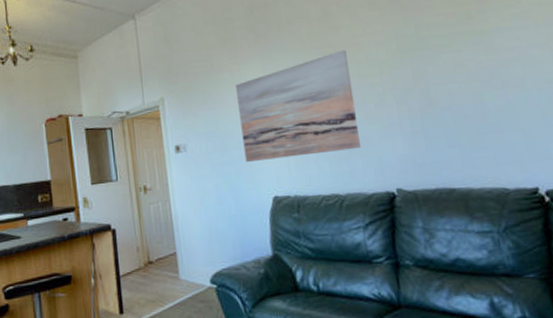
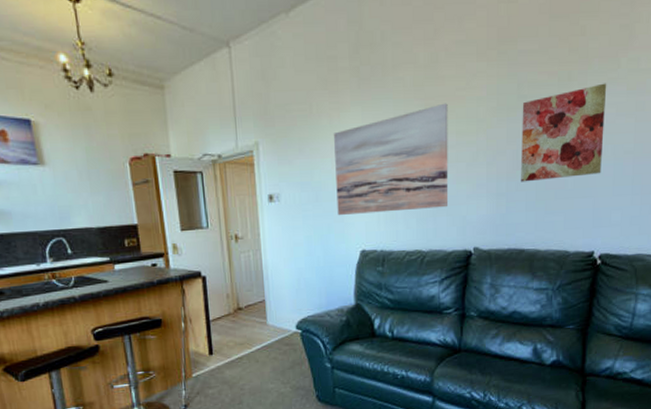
wall art: none [424,18,526,119] -> present [521,83,607,182]

